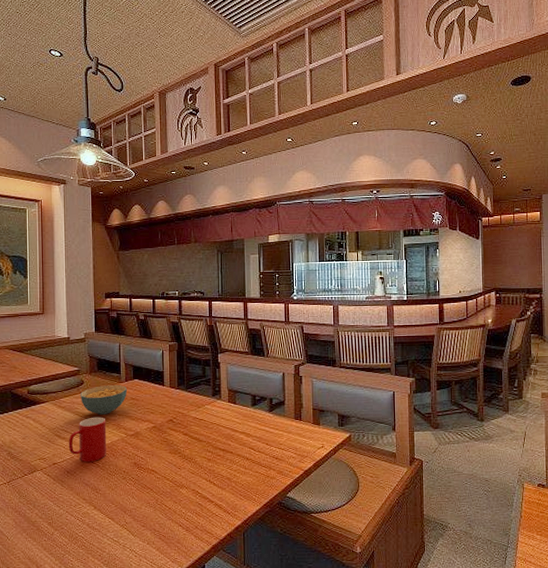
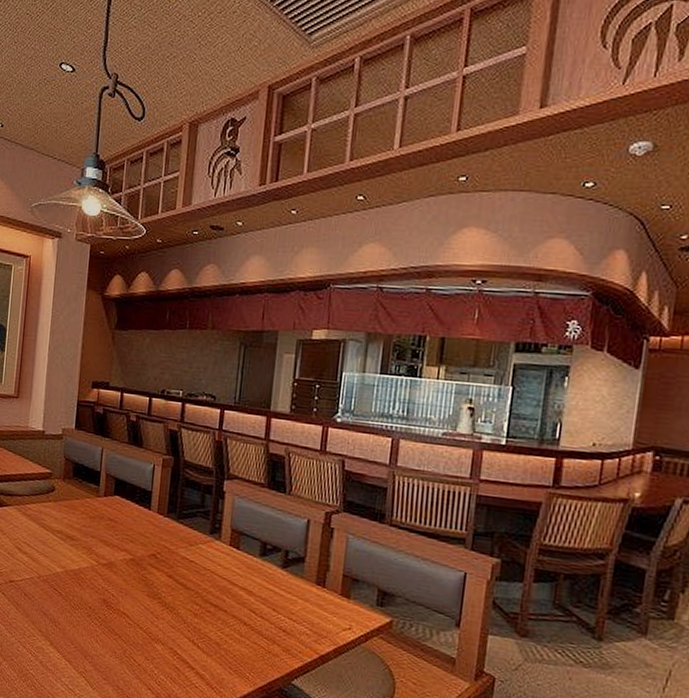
cup: present [68,417,107,462] -> none [29,533,76,589]
cereal bowl: present [80,384,128,416] -> none [49,496,106,534]

